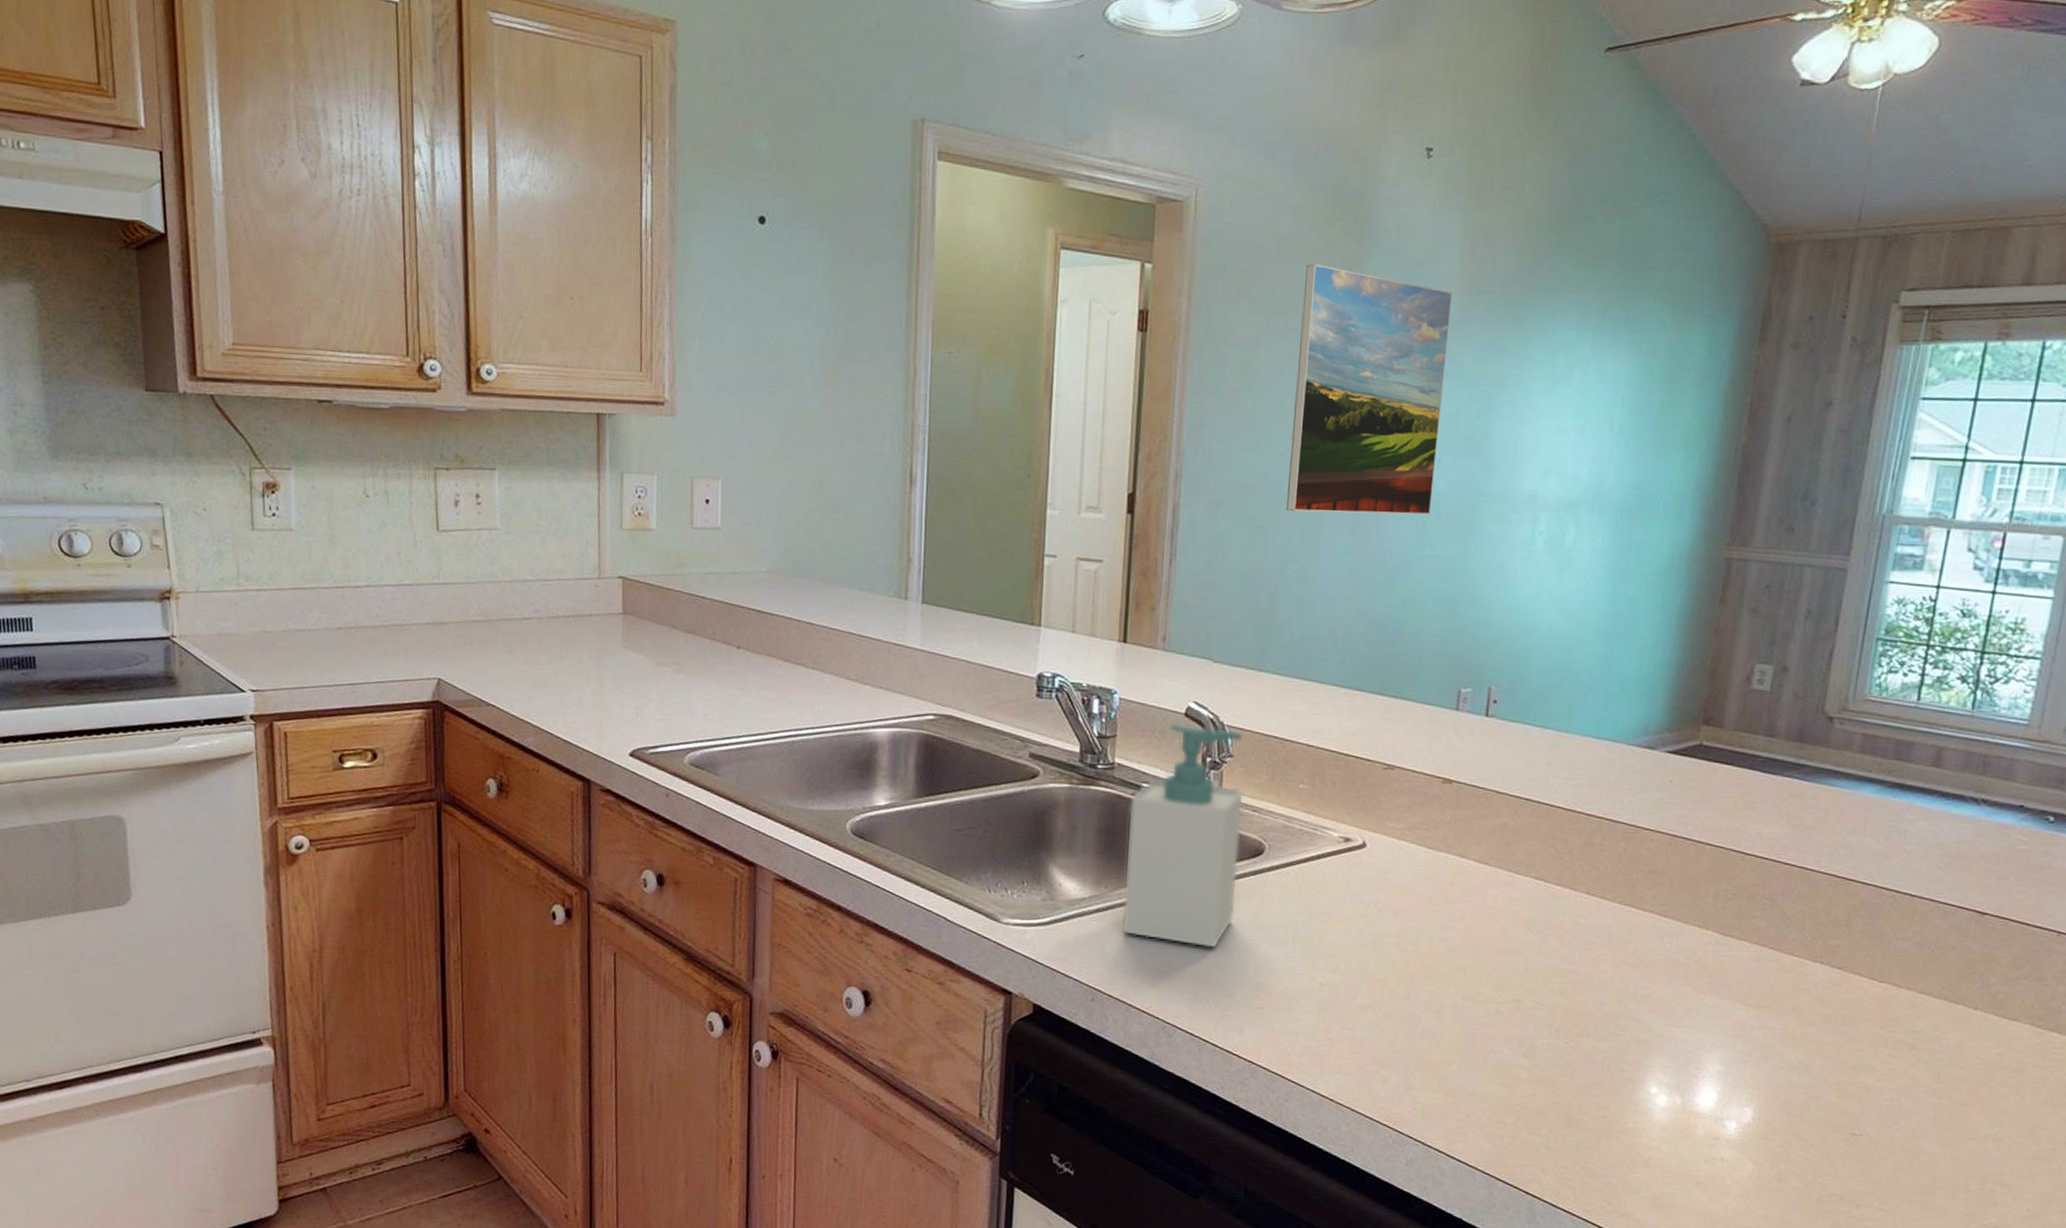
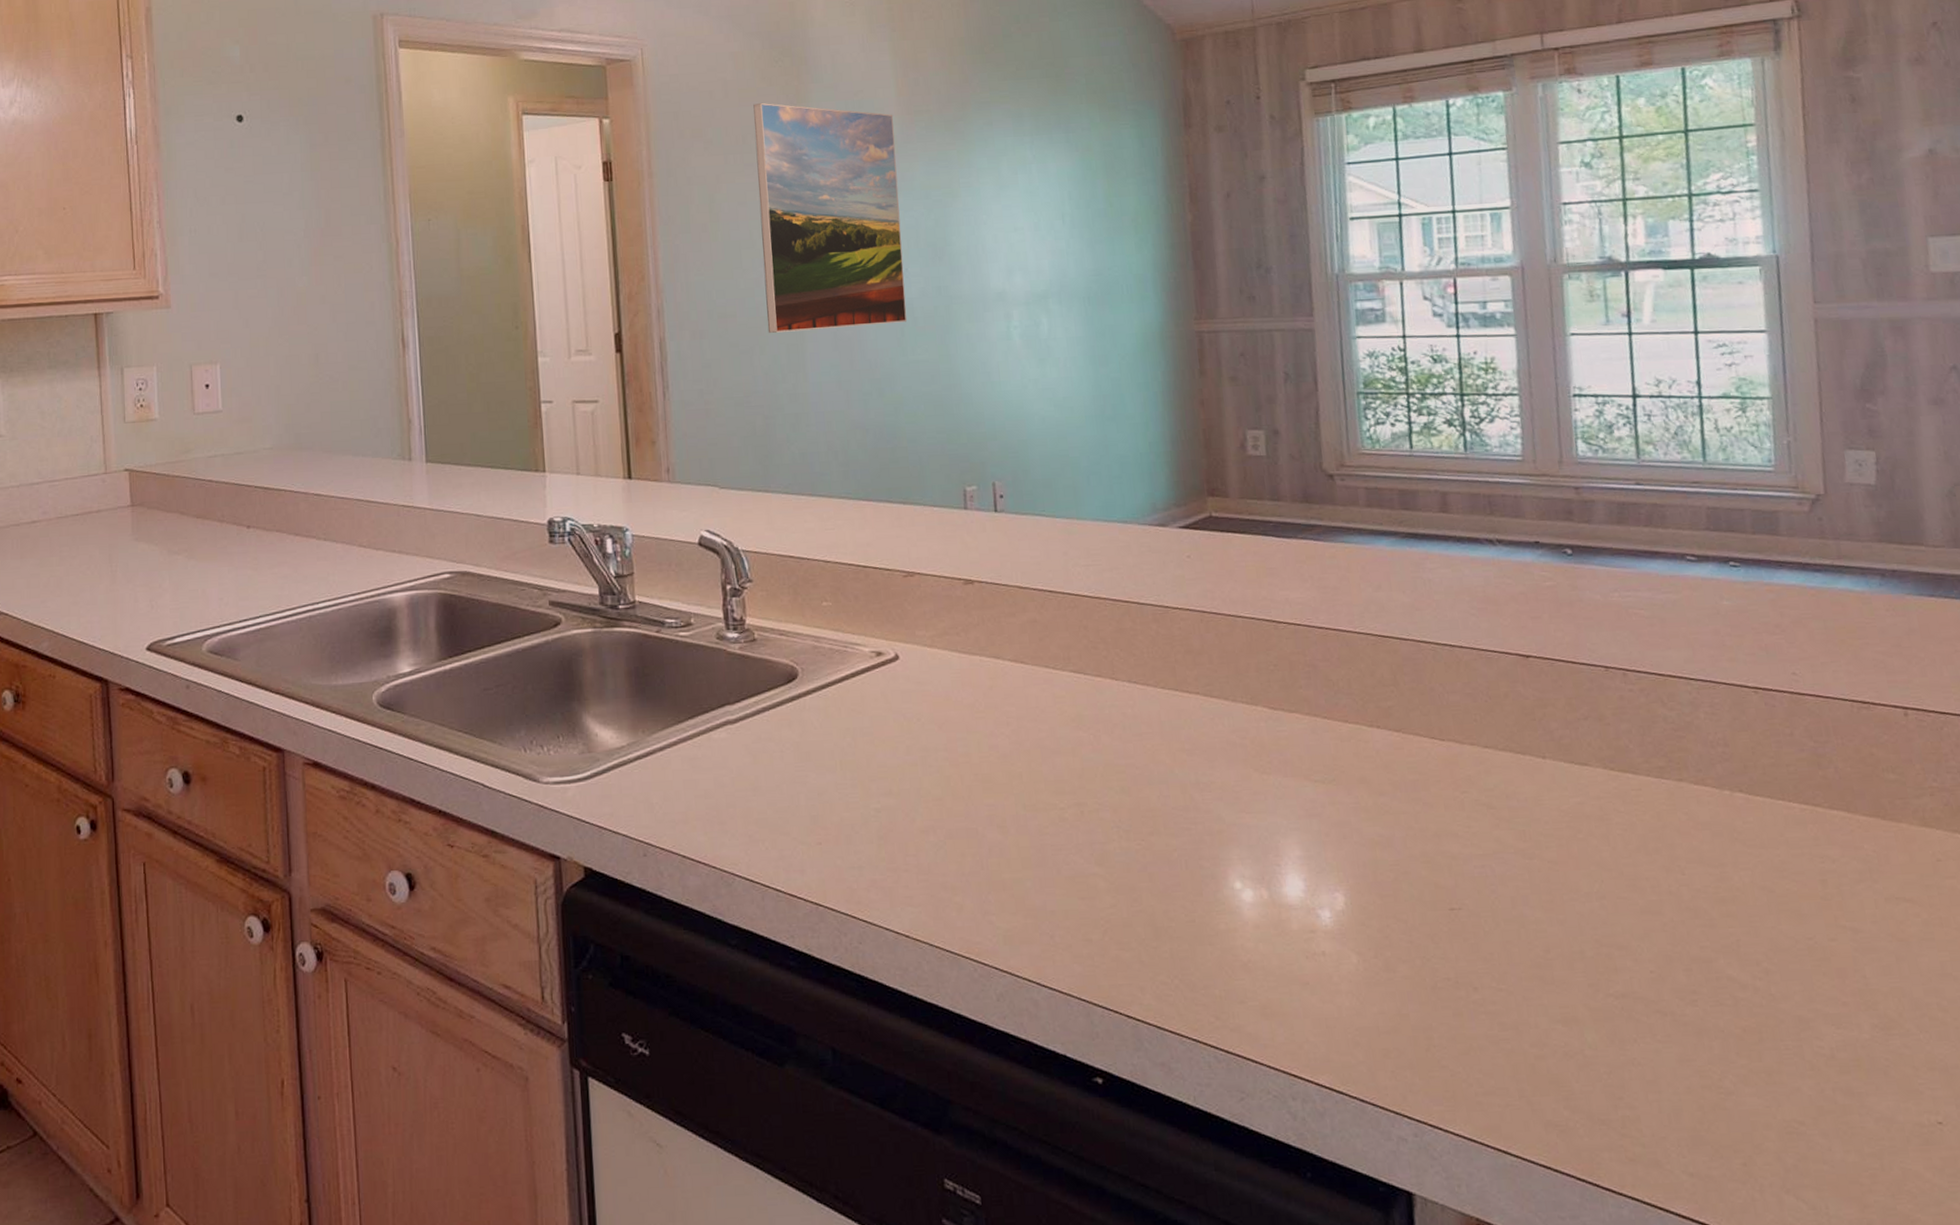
soap bottle: present [1121,723,1245,948] -> none [656,553,778,785]

